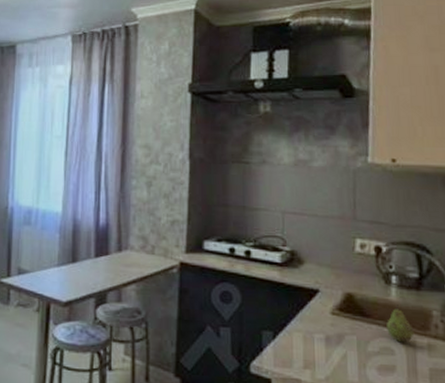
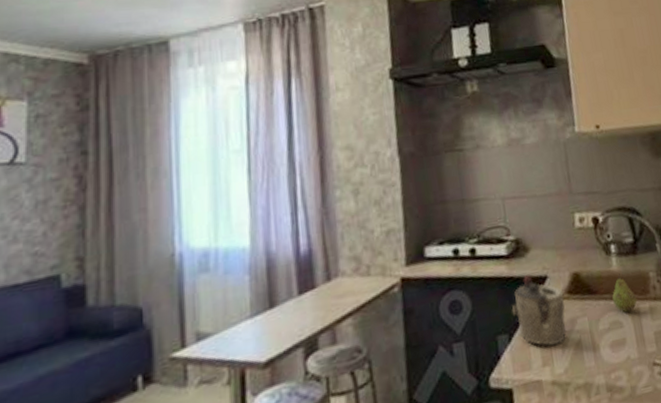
teapot: none [280,285,334,354] -> present [512,275,567,346]

